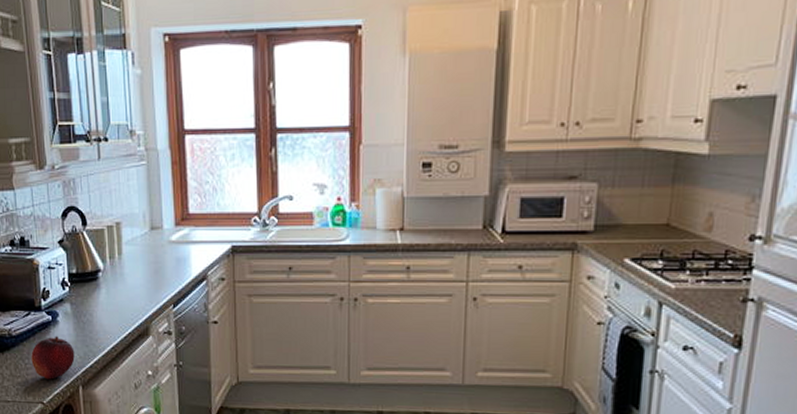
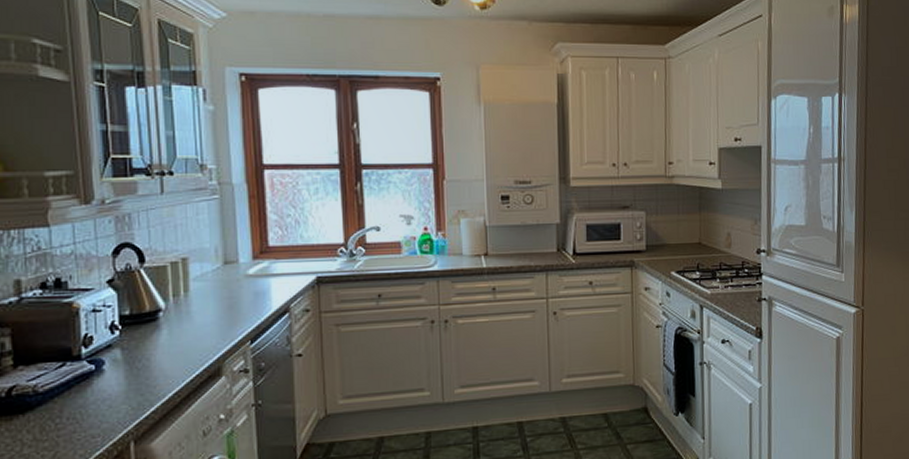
fruit: present [31,336,75,380] -> none [64,387,125,439]

